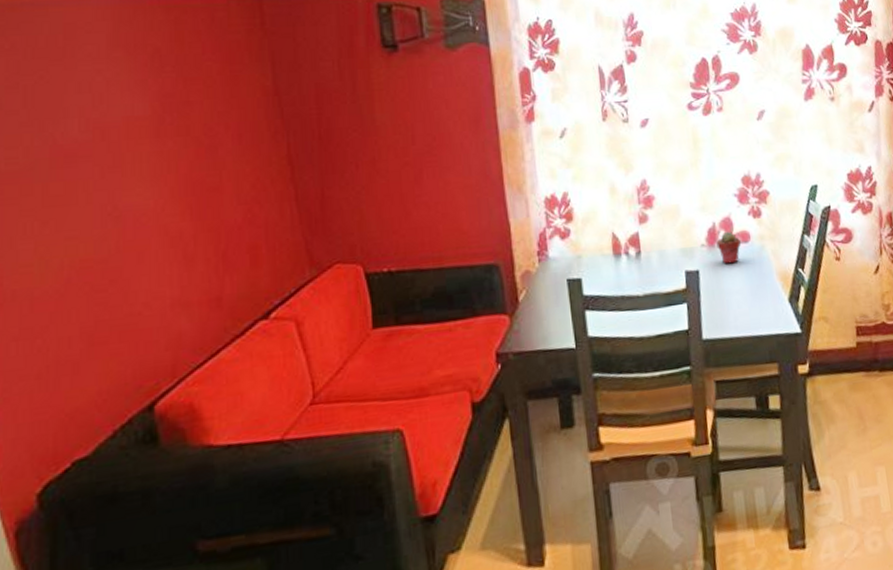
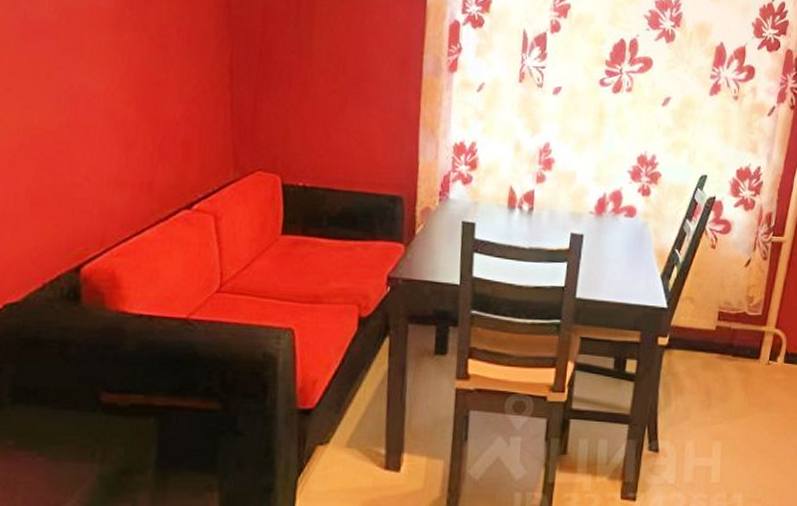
potted succulent: present [716,231,741,264] -> none [604,203,626,234]

